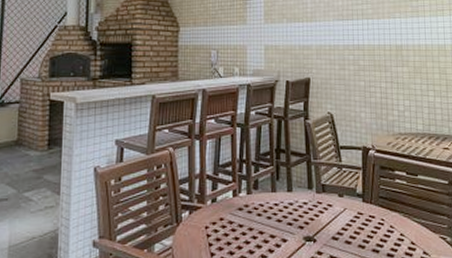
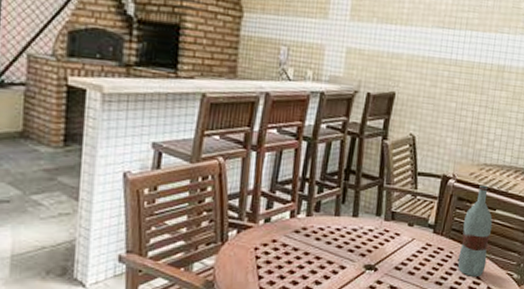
bottle: none [389,153,418,242] -> present [457,185,493,276]

